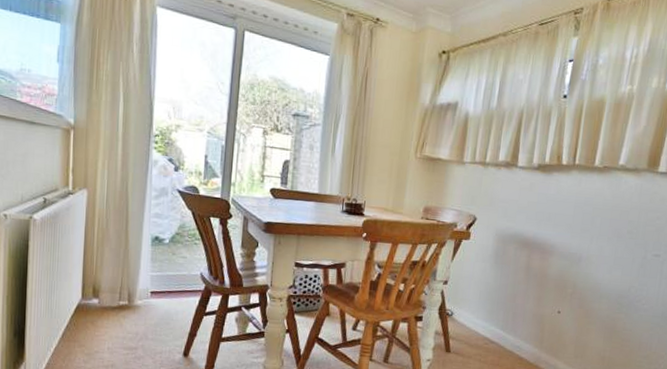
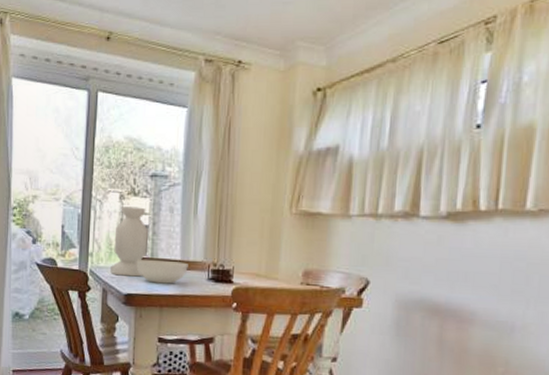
vase: none [252,141,290,207] -> present [110,206,149,277]
bowl: none [276,190,325,215] -> present [136,259,188,284]

